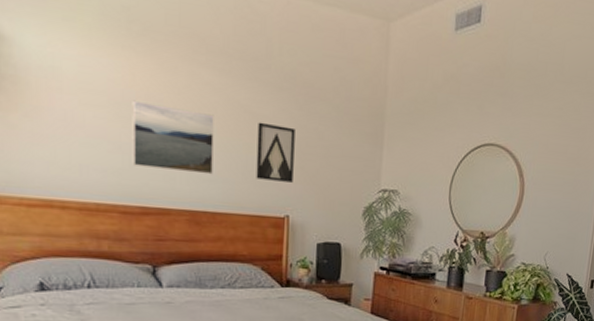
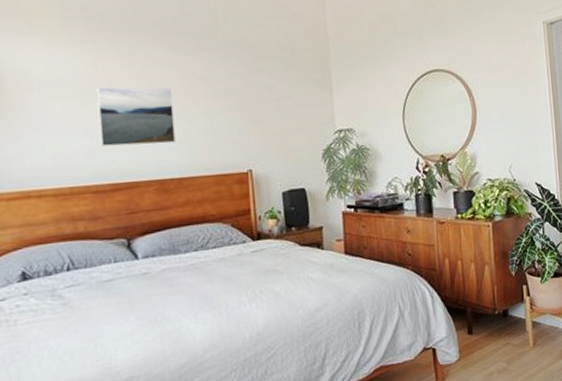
wall art: present [256,122,295,183] -> none [212,86,252,140]

